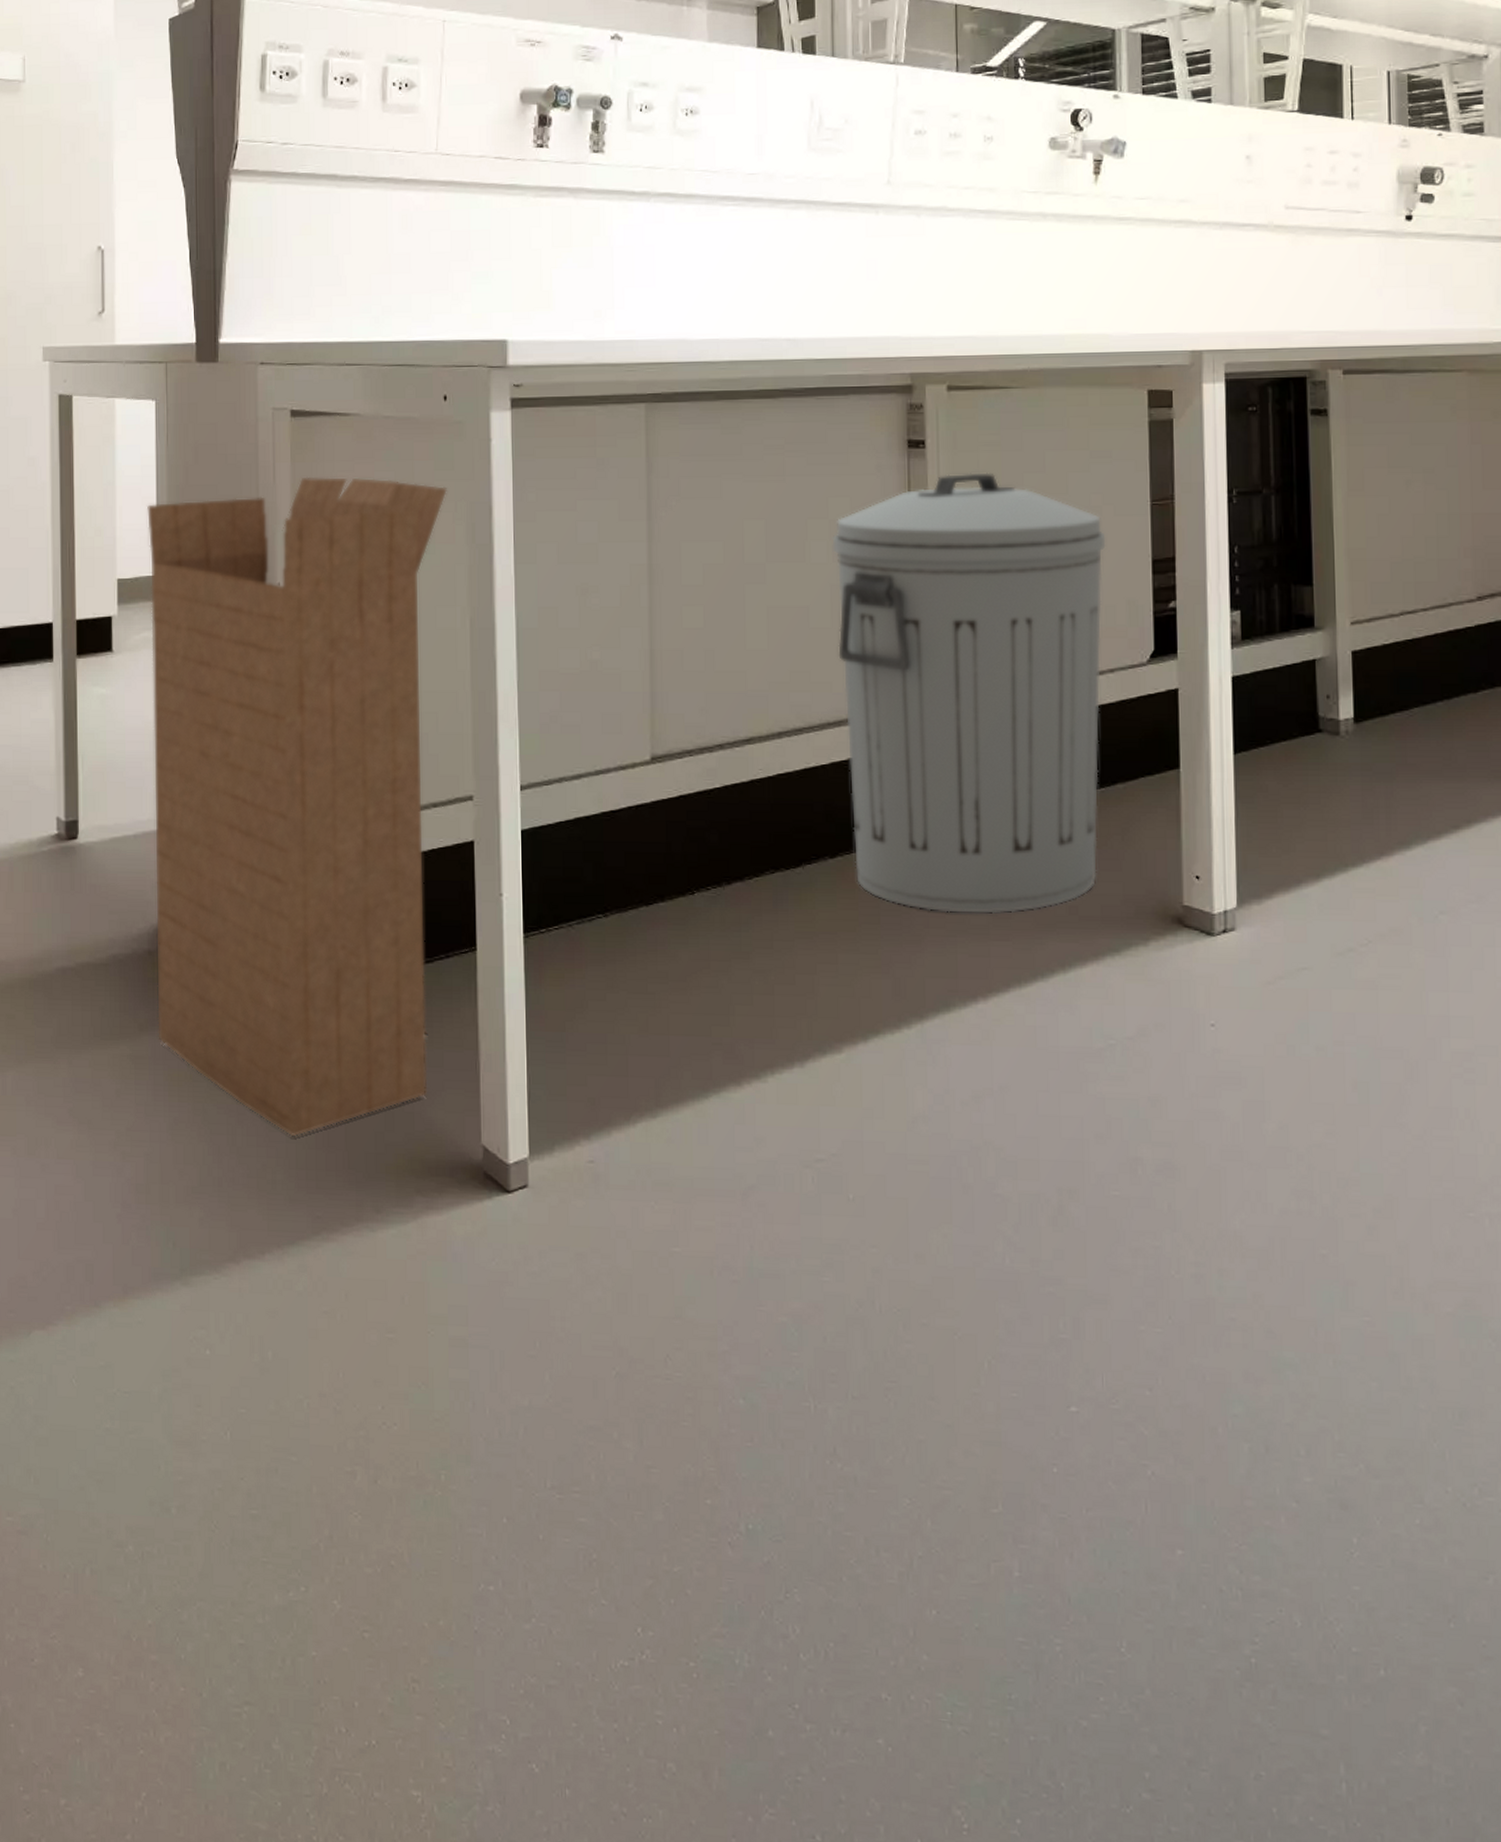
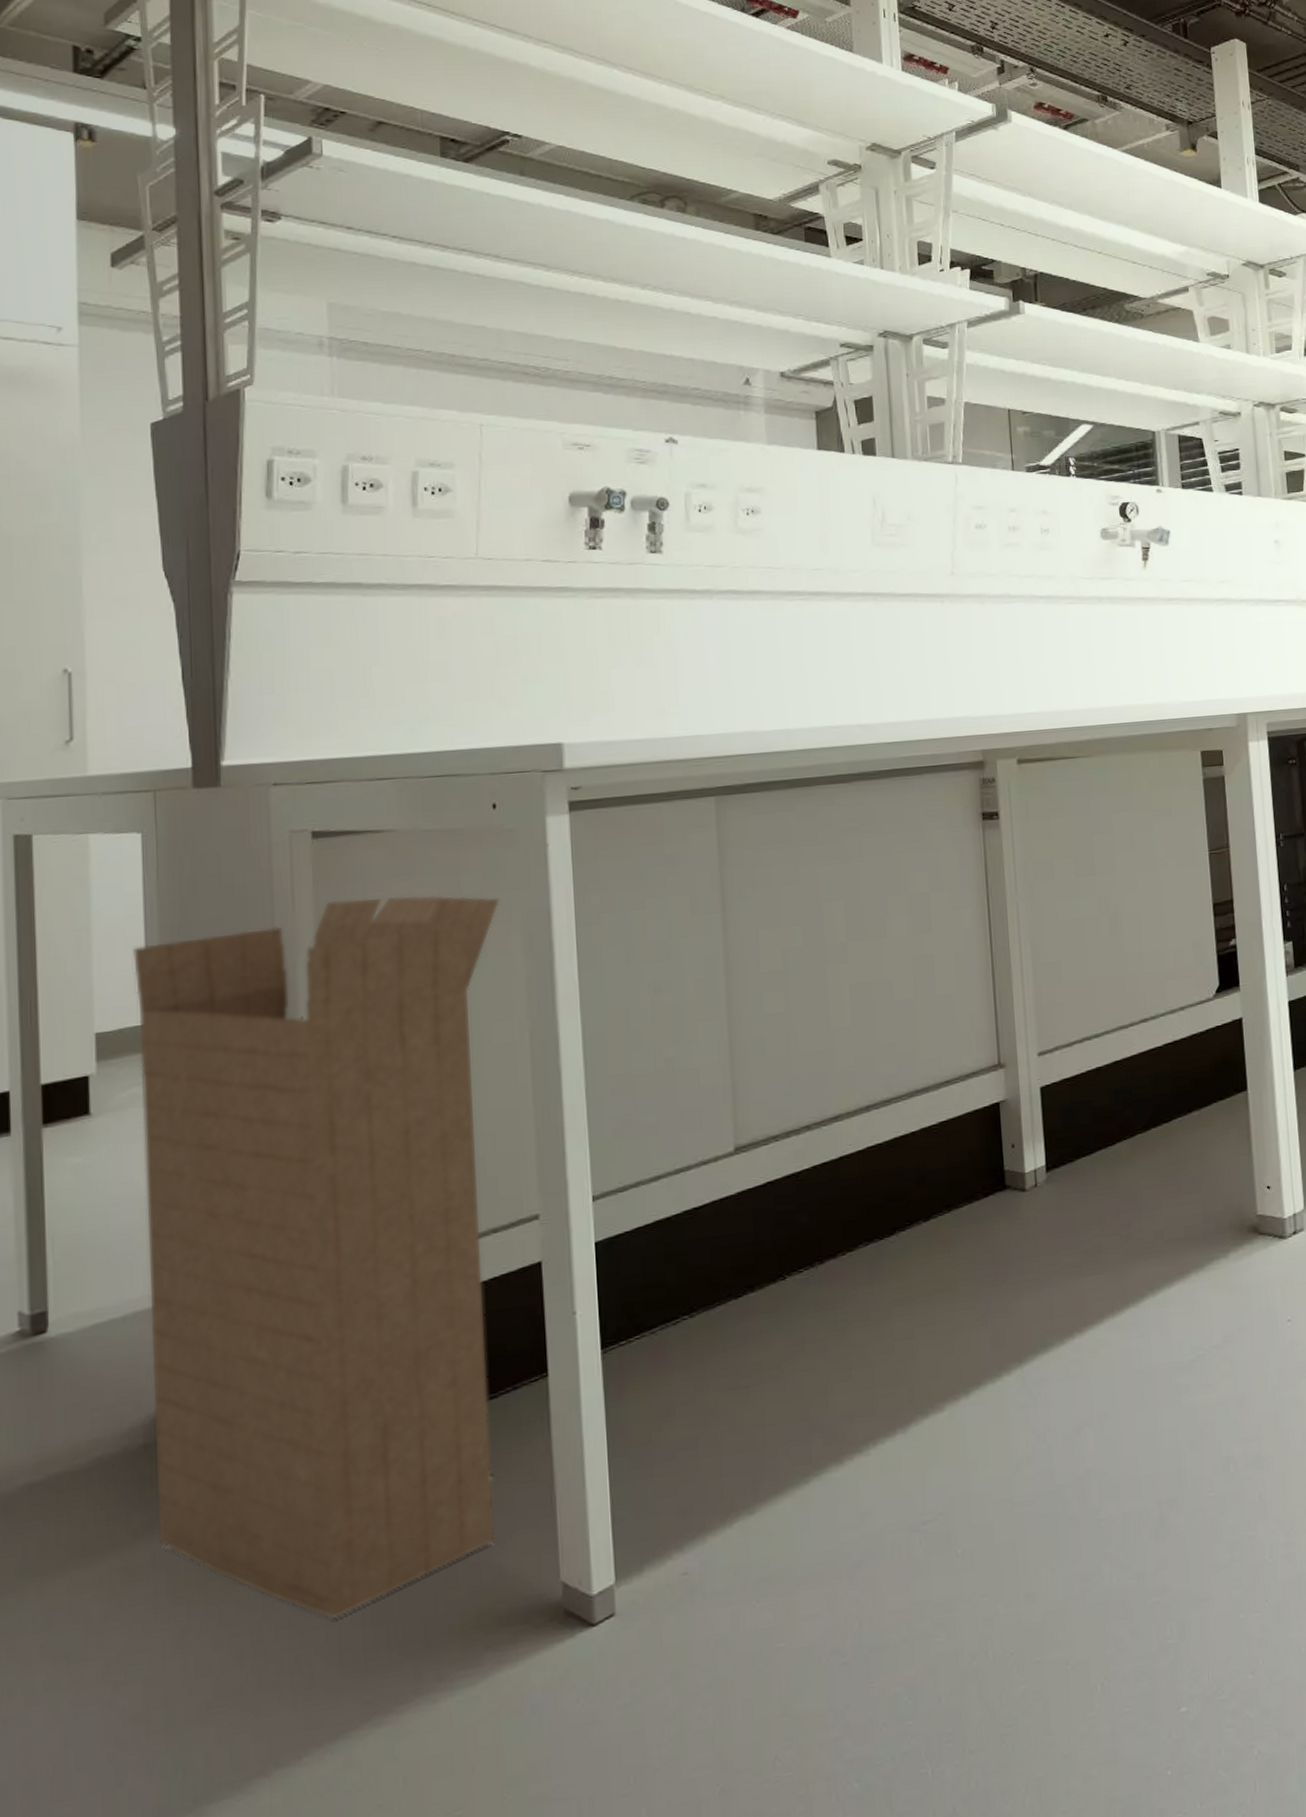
trash can: present [832,472,1106,914] -> none [912,837,1179,1258]

